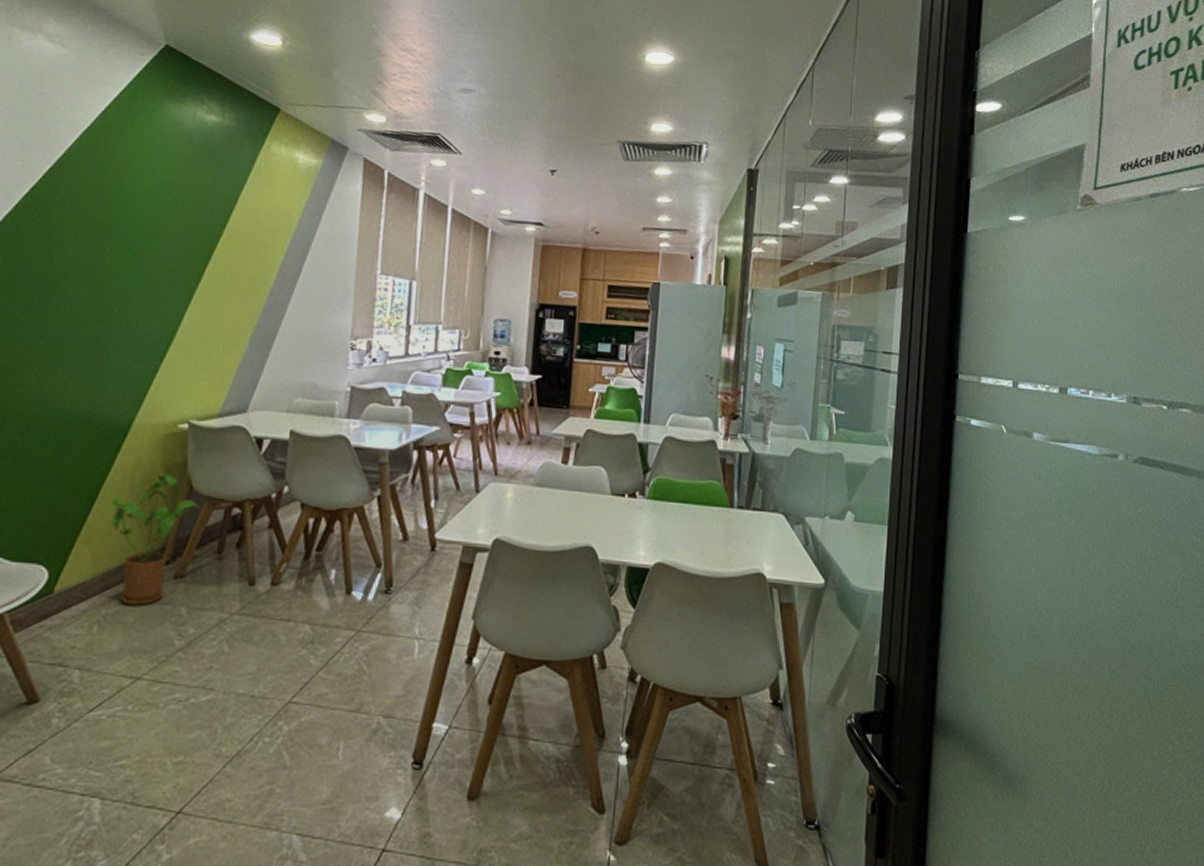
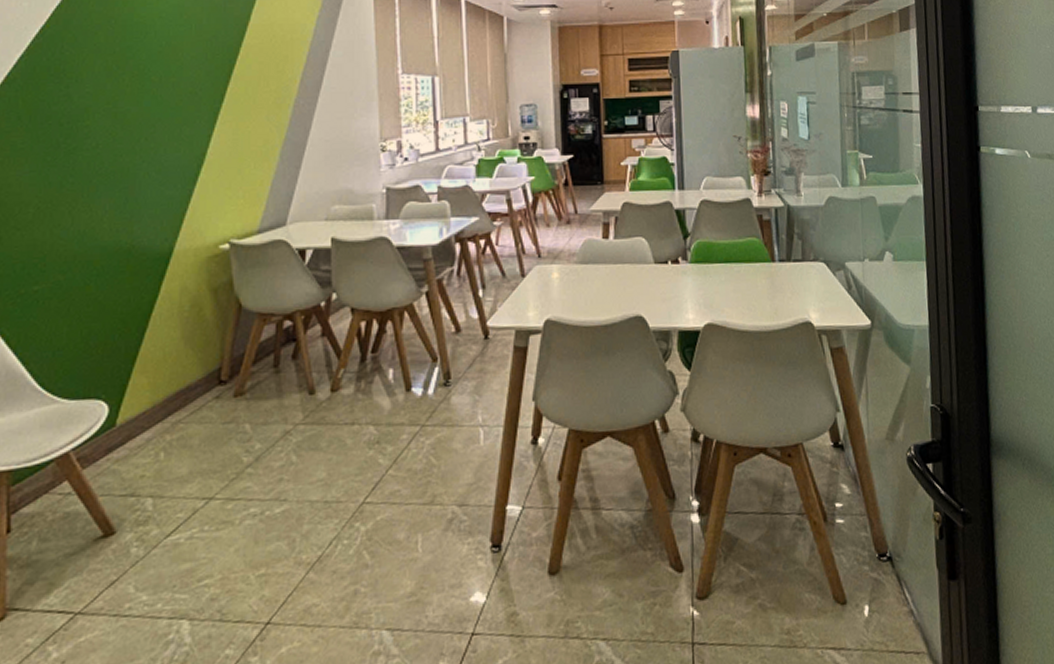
house plant: present [110,474,201,606] -> none [161,296,252,429]

